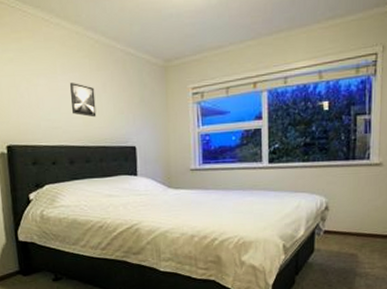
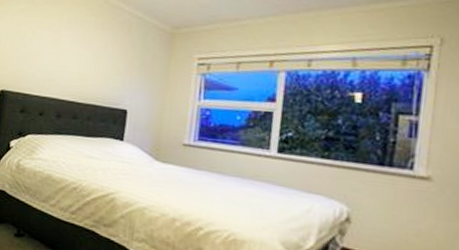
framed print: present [70,83,97,118] -> none [69,38,96,75]

